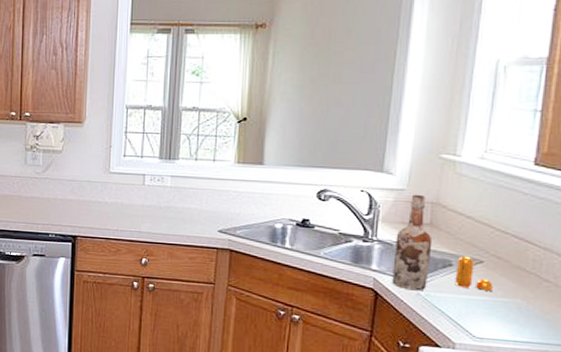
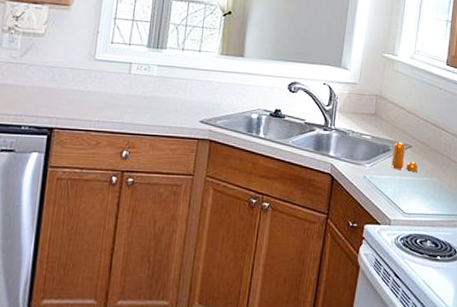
wine bottle: present [392,194,433,291] -> none [345,87,376,174]

